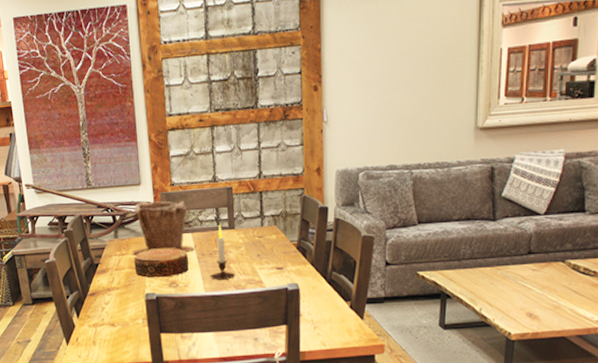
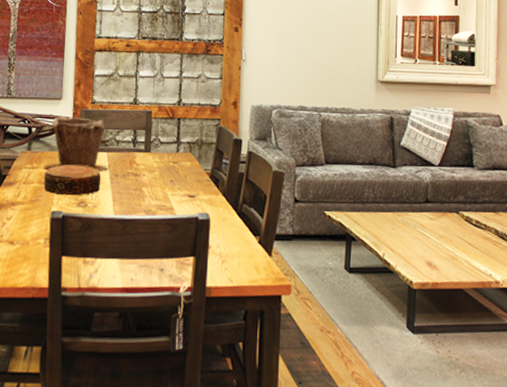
candle: present [209,224,236,280] -> none [120,146,147,203]

